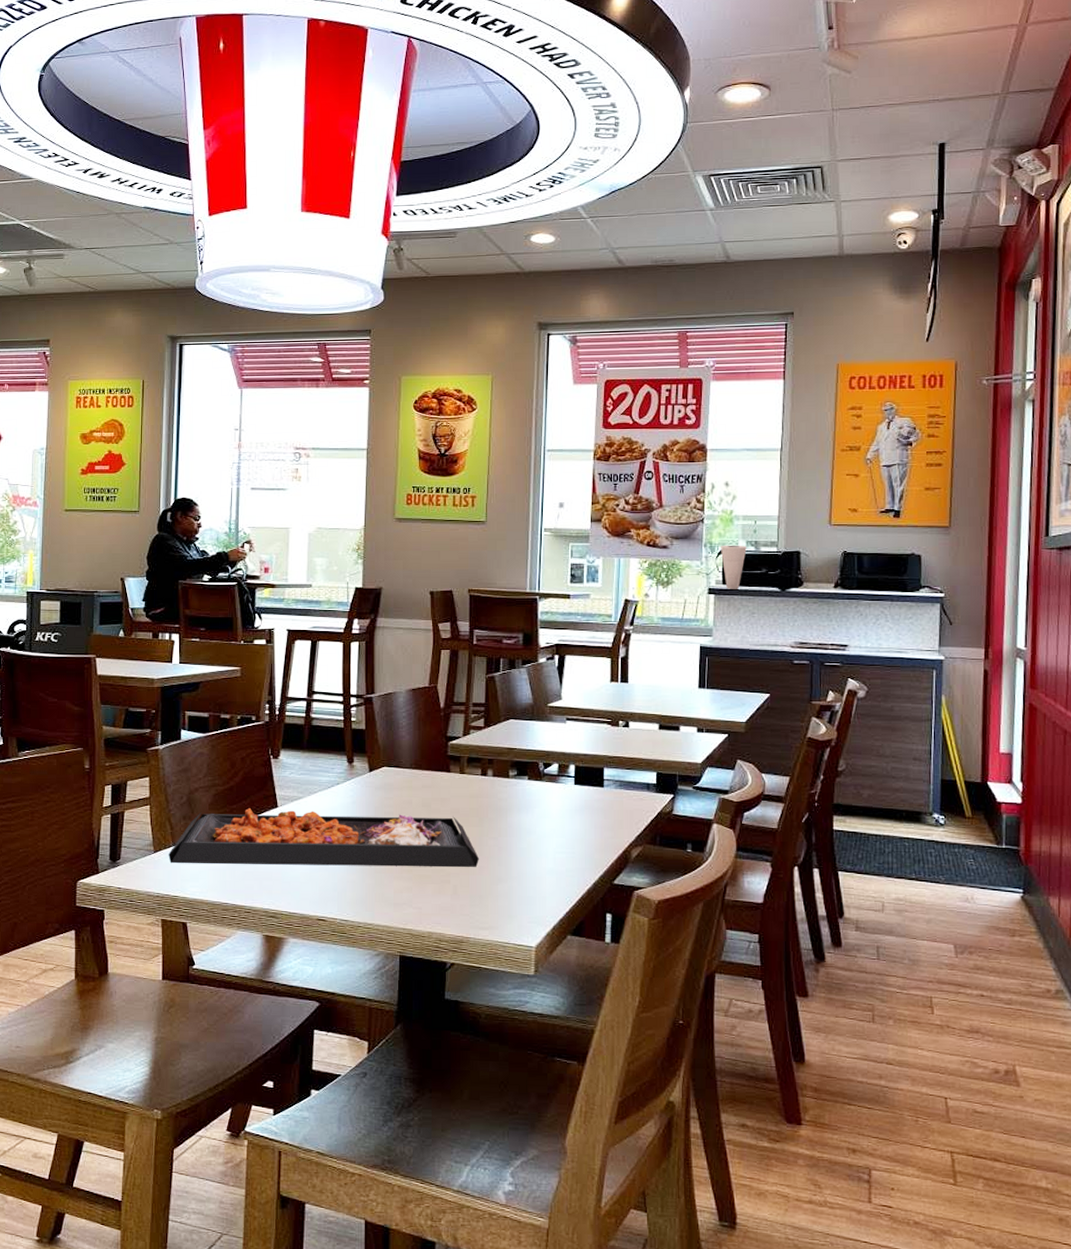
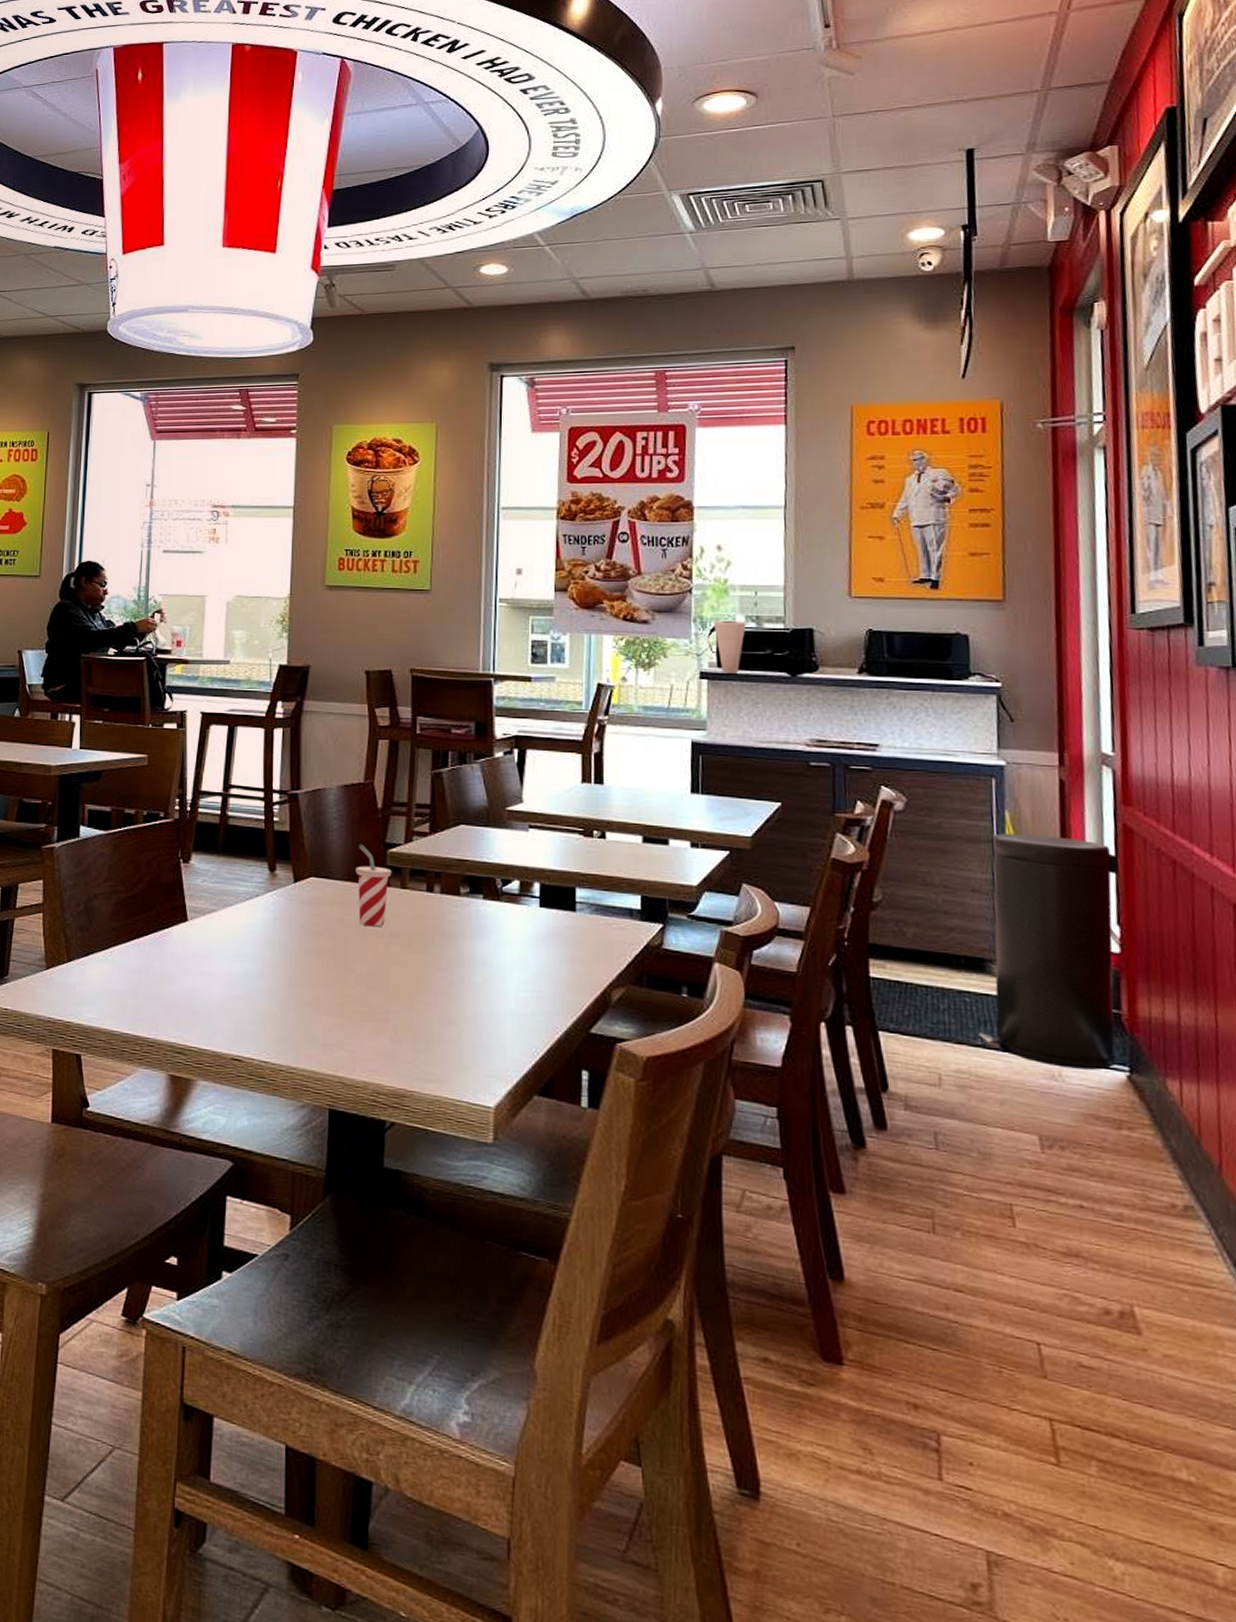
food tray: present [168,808,479,868] -> none [62,921,424,1004]
beverage cup: none [422,738,452,806] -> present [356,844,392,927]
pedal bin: none [913,713,1024,893] -> present [978,833,1119,1070]

